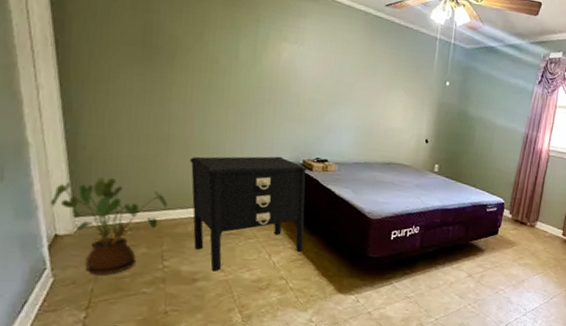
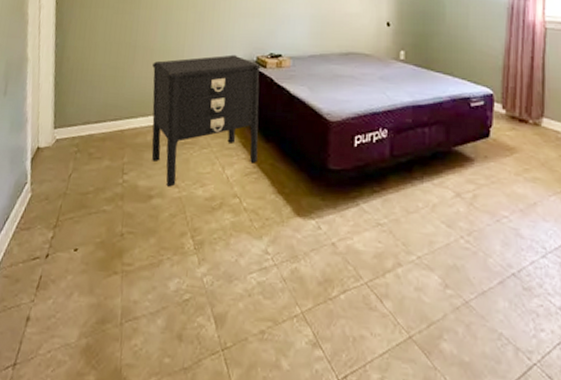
house plant: present [50,177,169,275] -> none [37,88,132,190]

